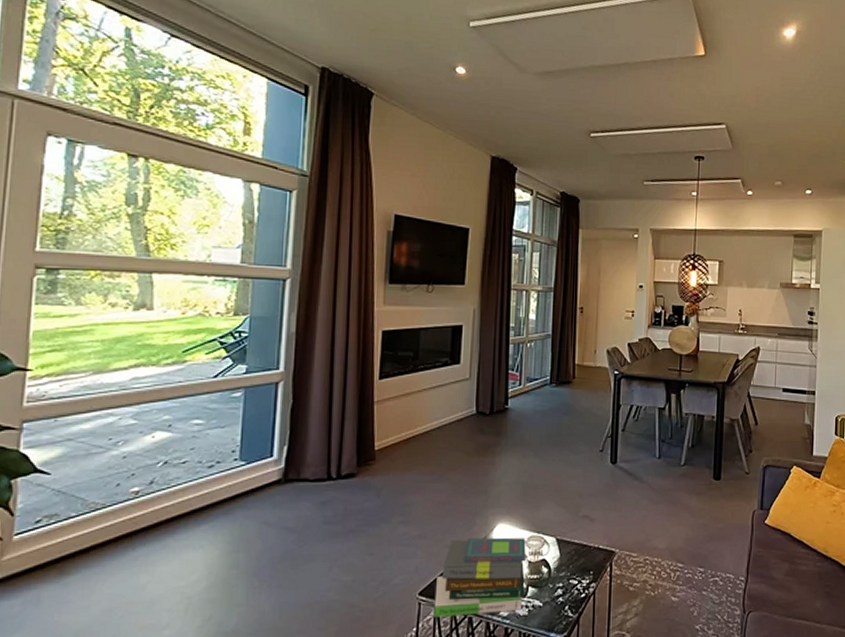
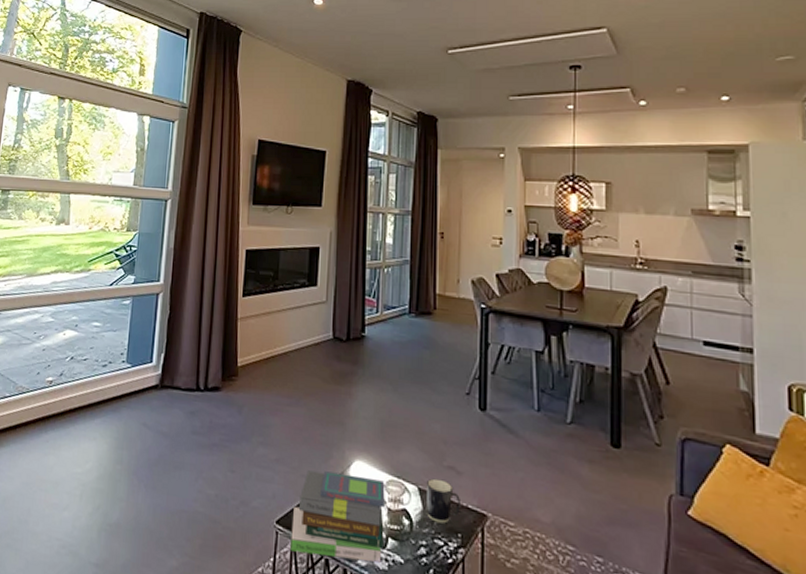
mug: none [563,528,593,565] -> present [427,478,460,524]

